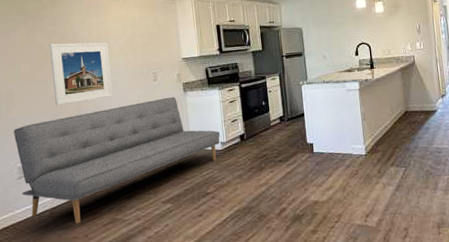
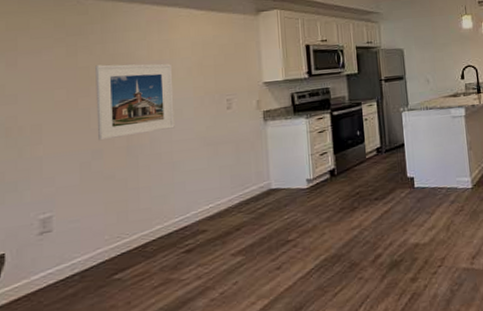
sofa: present [14,97,220,224] -> none [38,127,306,289]

